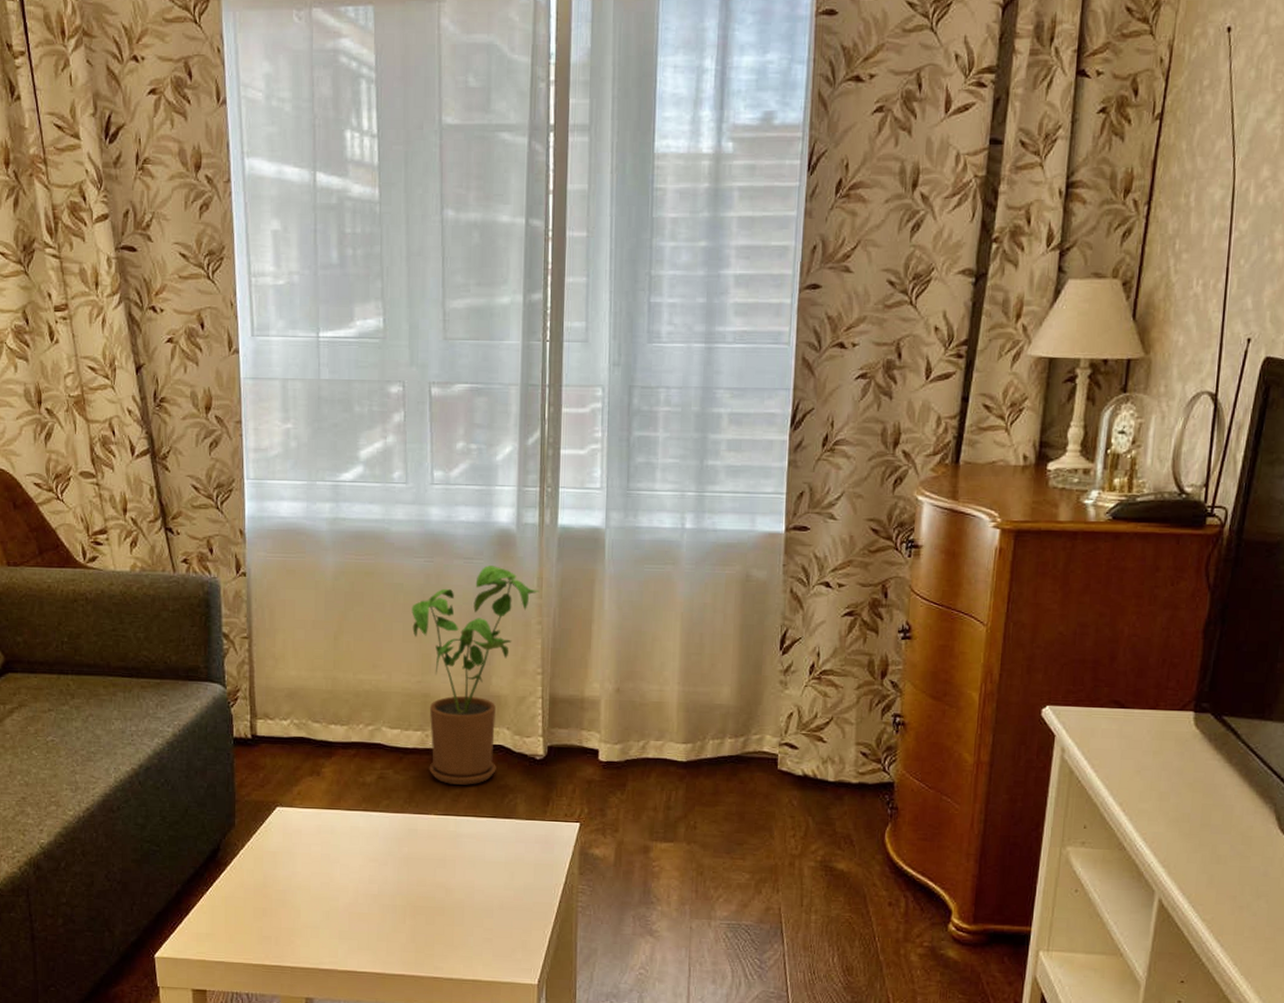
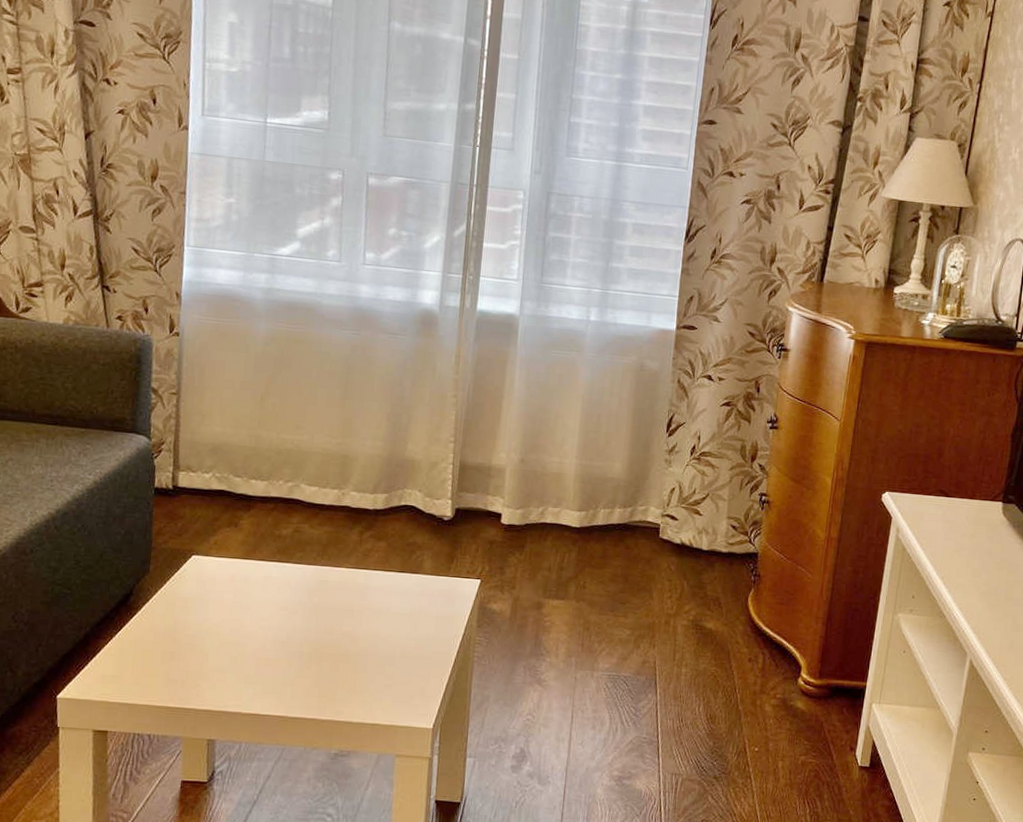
house plant: present [411,564,539,785] -> none [336,340,456,541]

